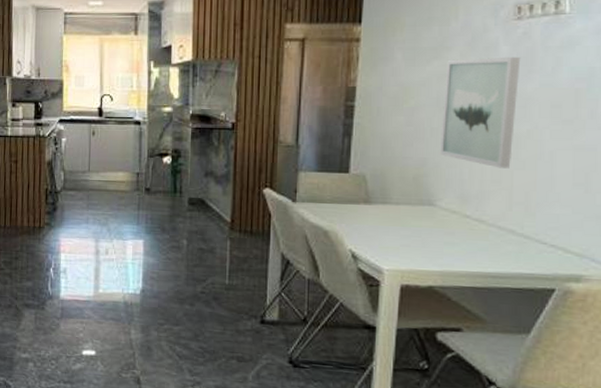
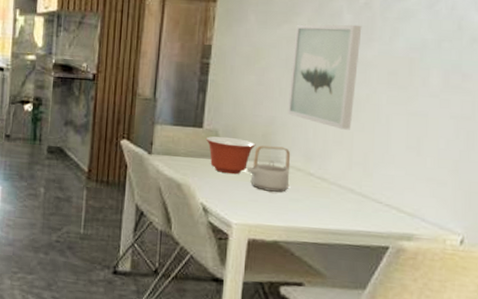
mixing bowl: none [352,180,407,220] -> present [205,136,256,175]
teapot: none [396,188,445,236] -> present [246,145,291,192]

